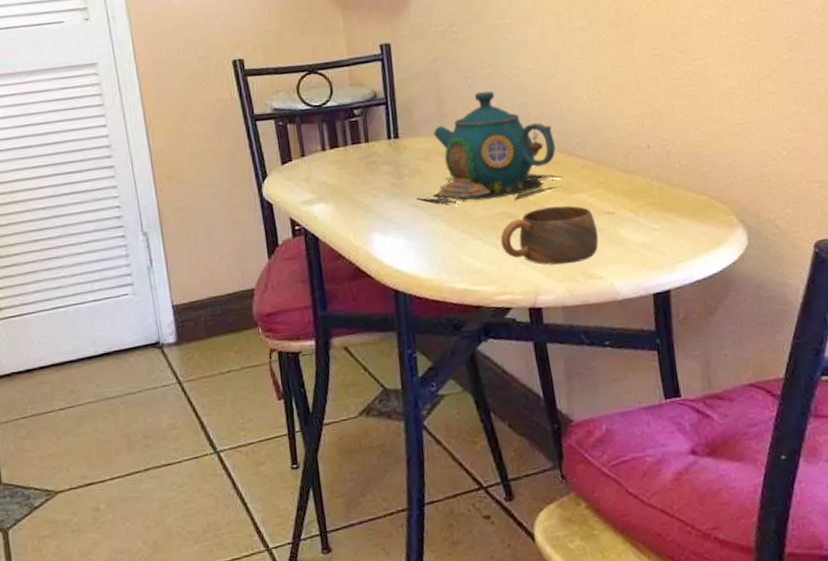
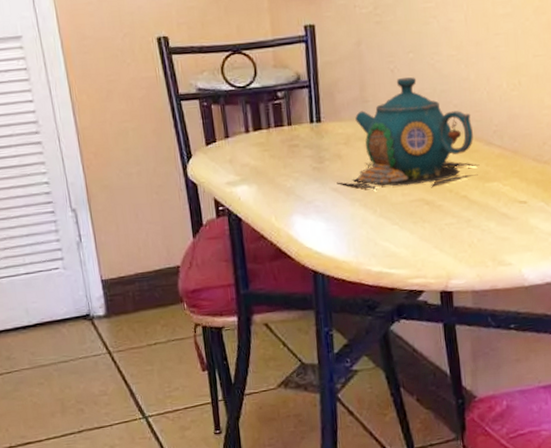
cup: present [500,205,599,265] -> none [416,193,510,251]

